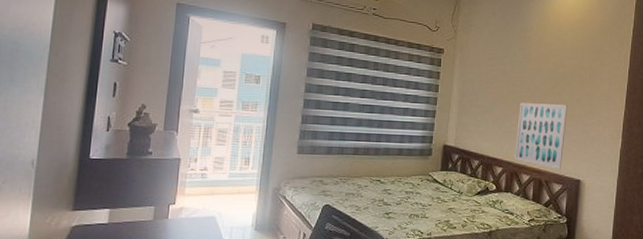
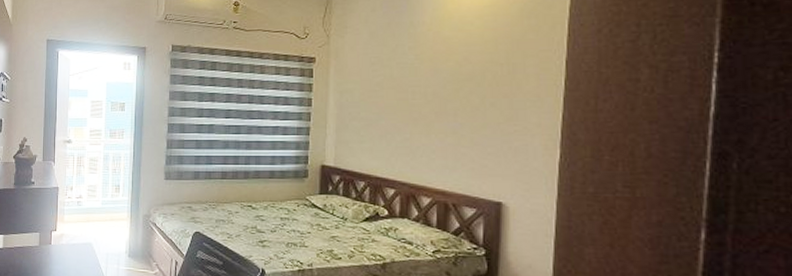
wall art: present [513,103,567,170] -> none [409,111,478,191]

